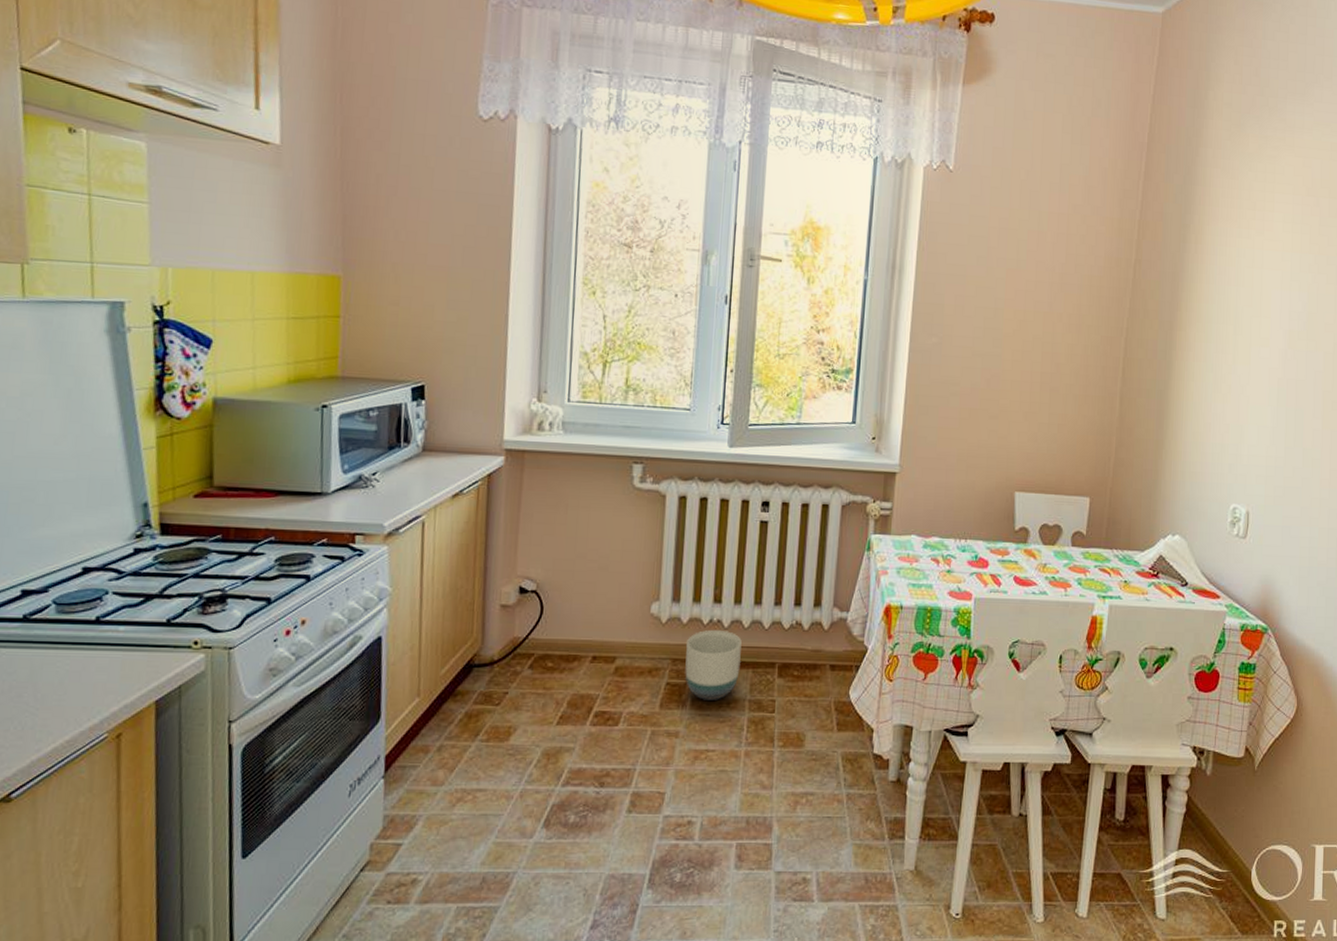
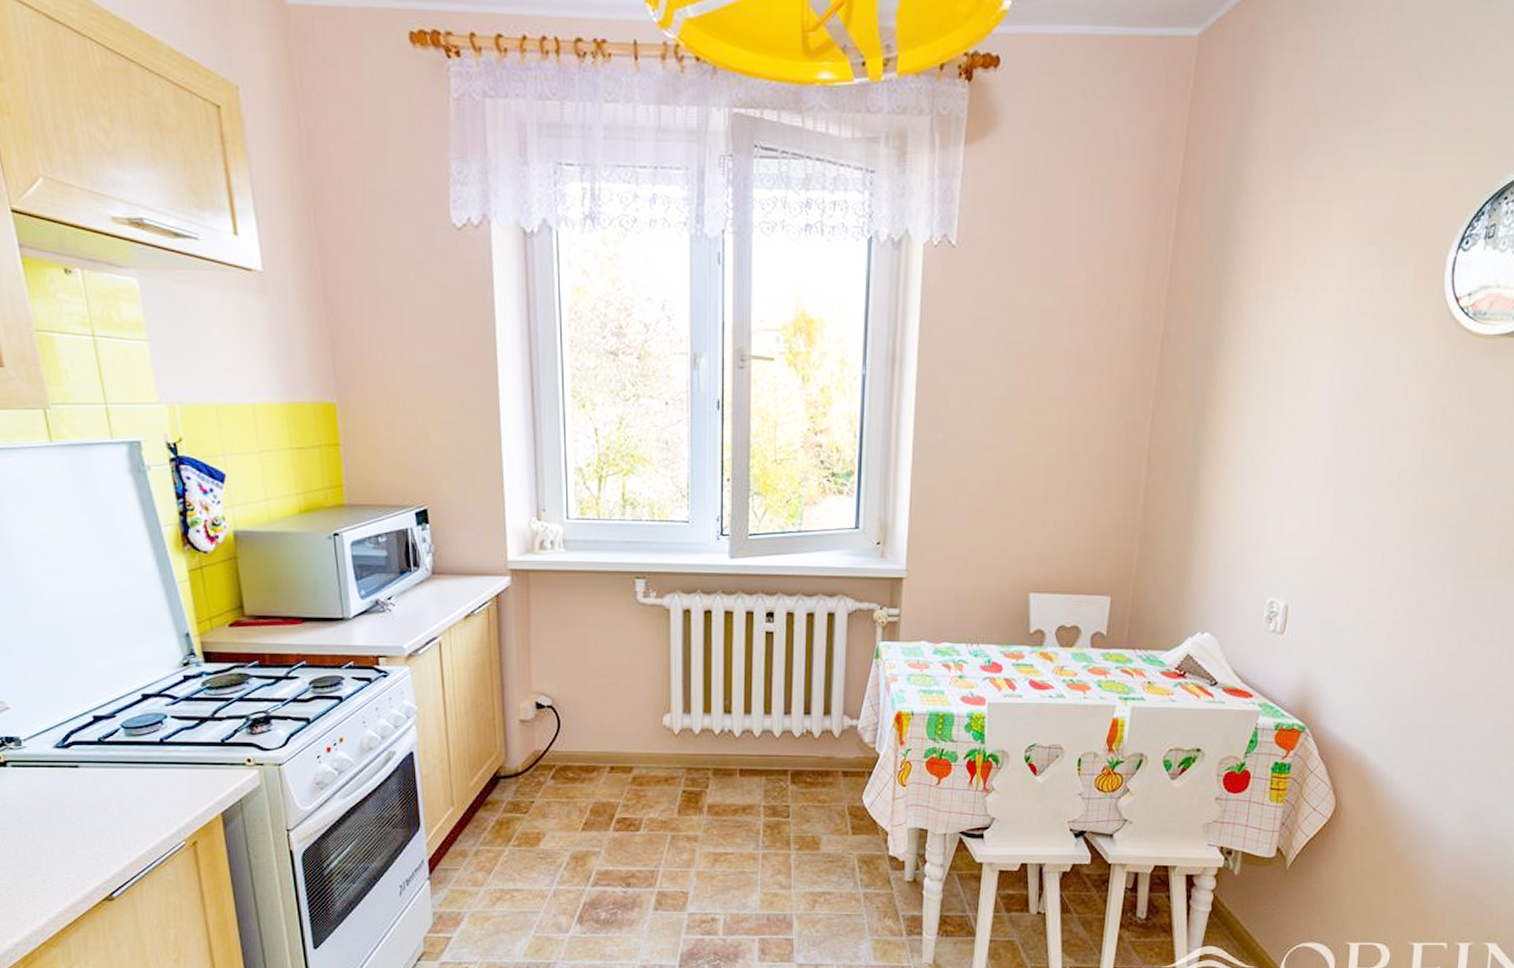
planter: present [685,629,742,700] -> none [700,739,753,807]

